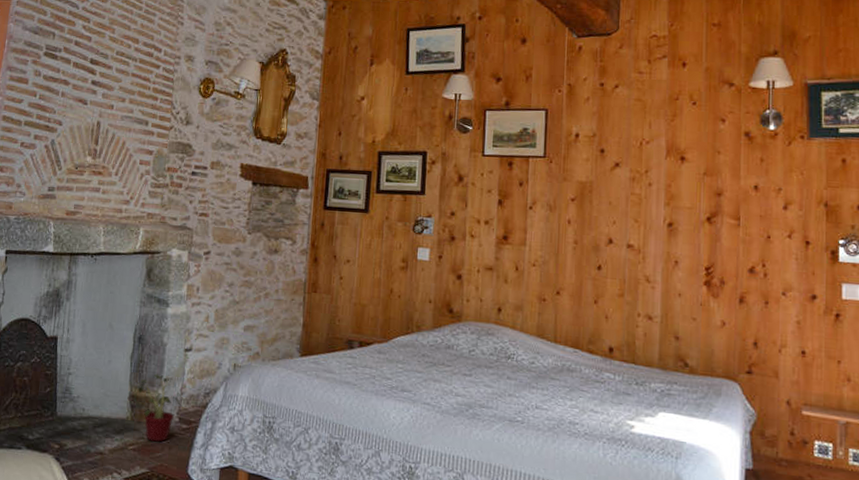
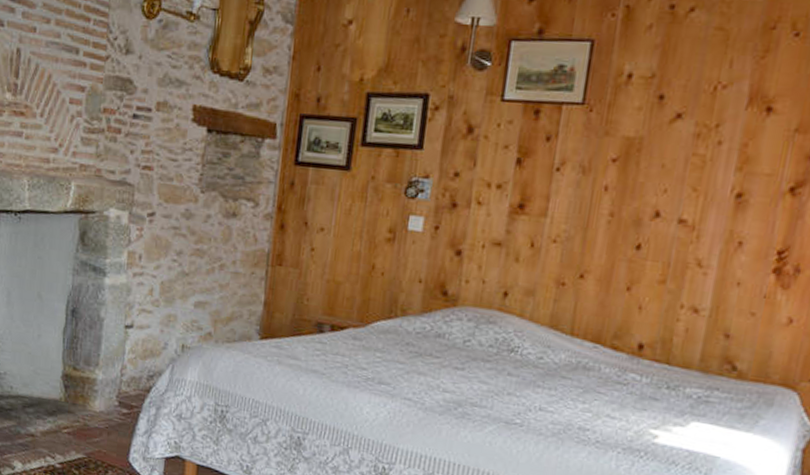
potted plant: present [138,373,181,442] -> none [72,351,121,427]

